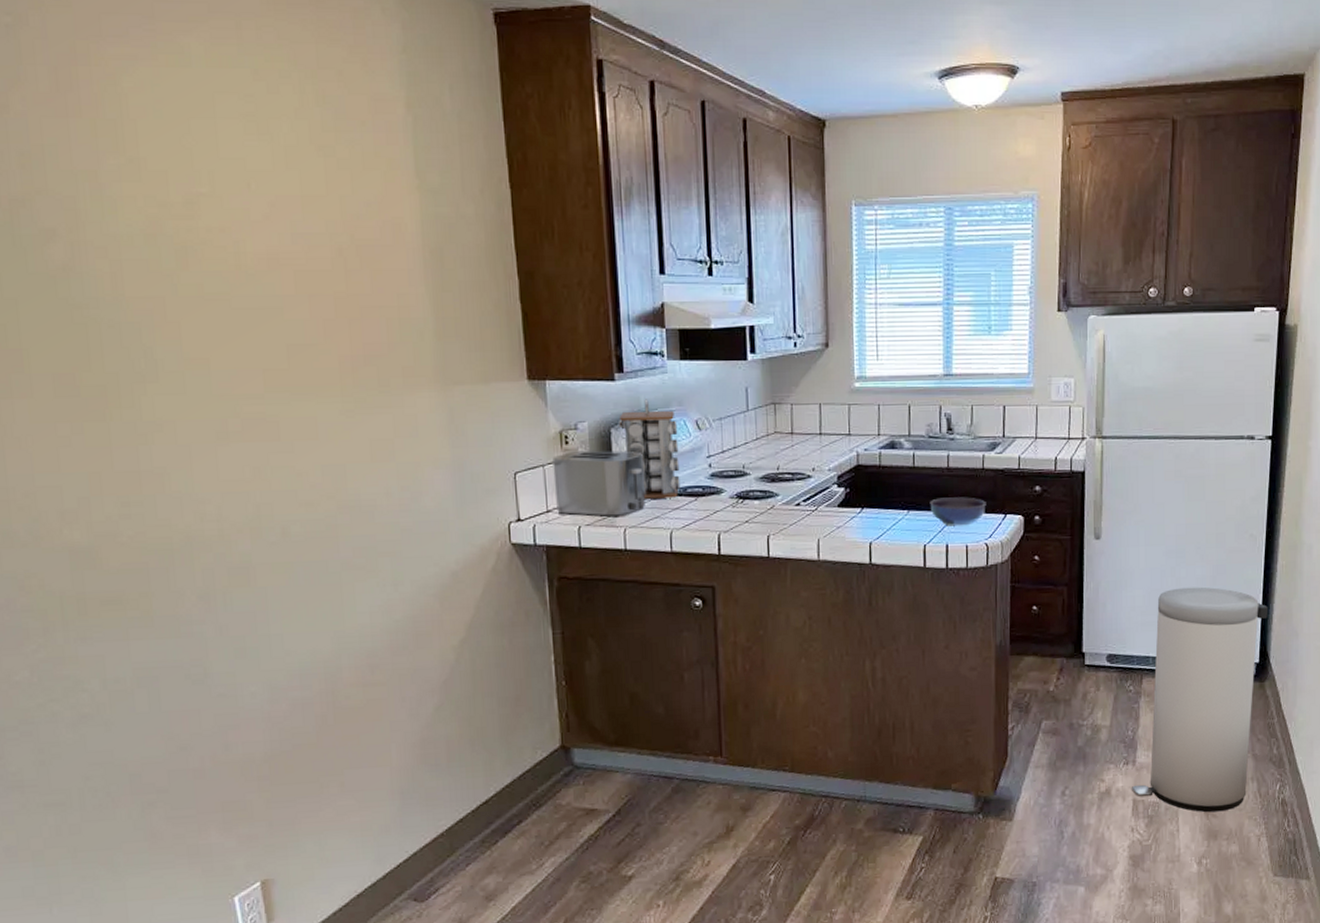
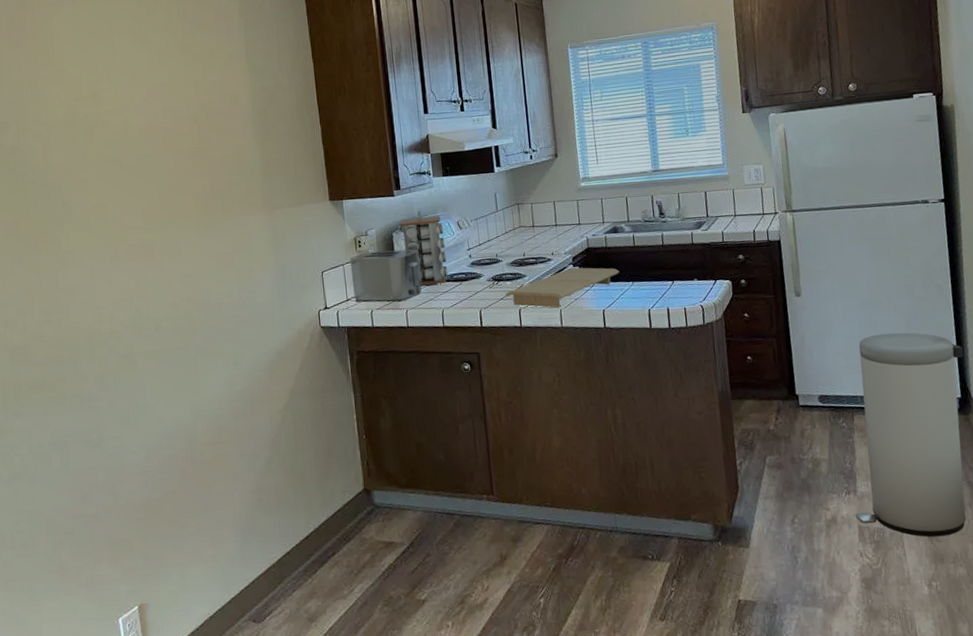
cutting board: none [751,488,894,537] -> present [505,267,620,308]
bowl: present [930,497,986,526] -> none [650,268,699,293]

